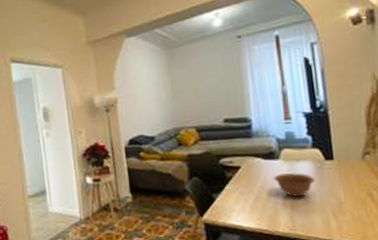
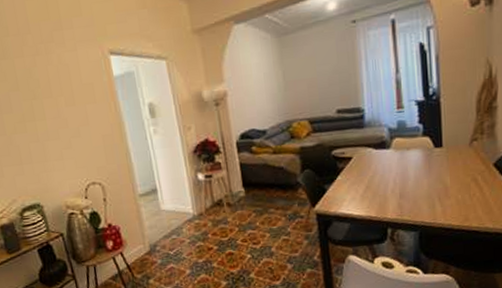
bowl: present [273,173,315,197] -> none [383,161,423,185]

